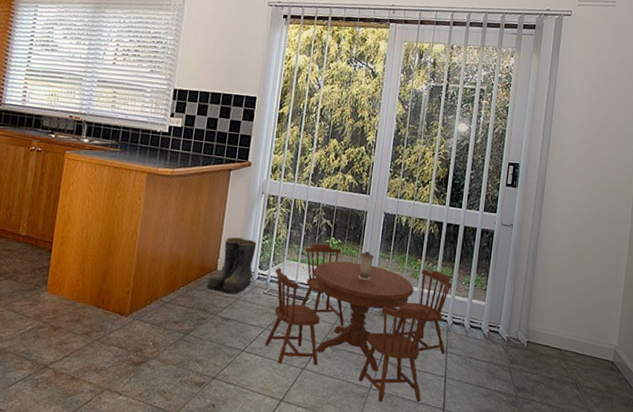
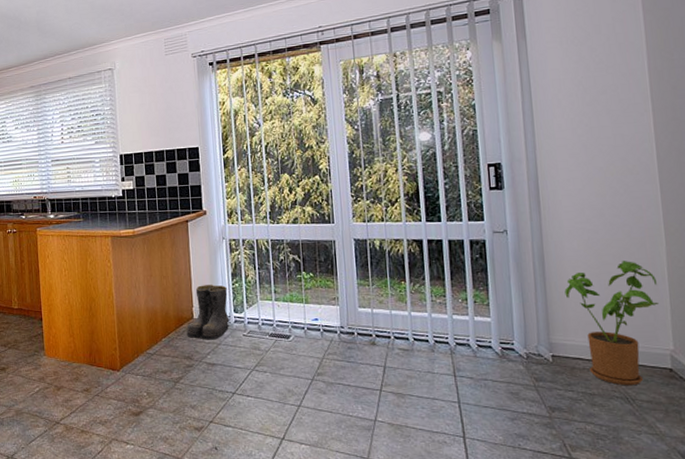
dining table: present [265,243,452,403] -> none [250,279,454,434]
house plant: none [547,265,616,374] -> present [564,261,658,386]

